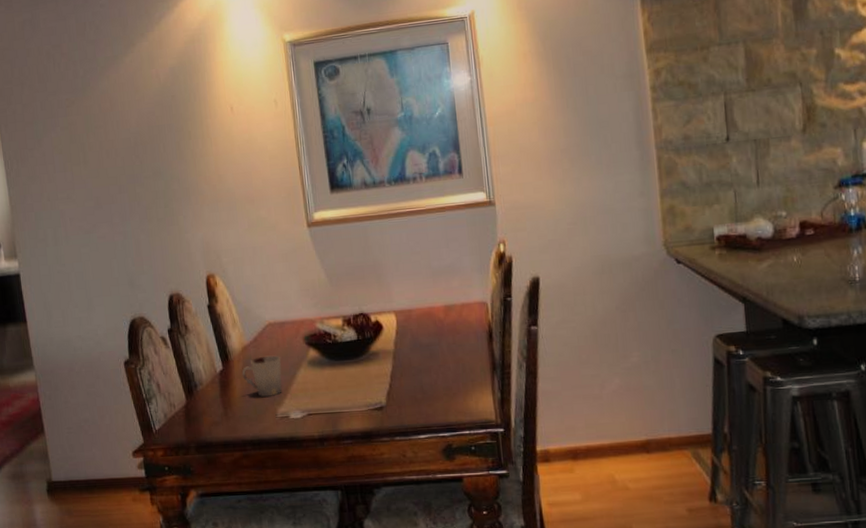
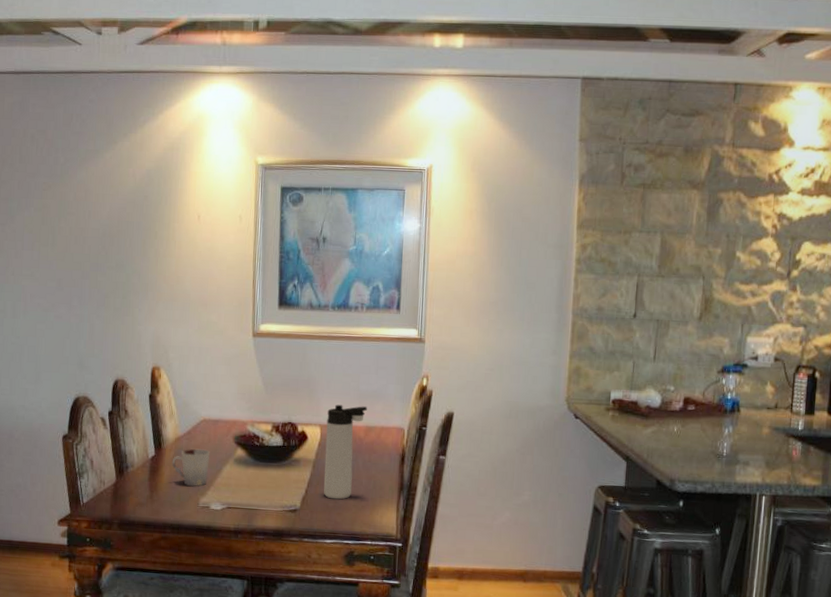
thermos bottle: none [400,284,443,390] -> present [323,404,367,500]

